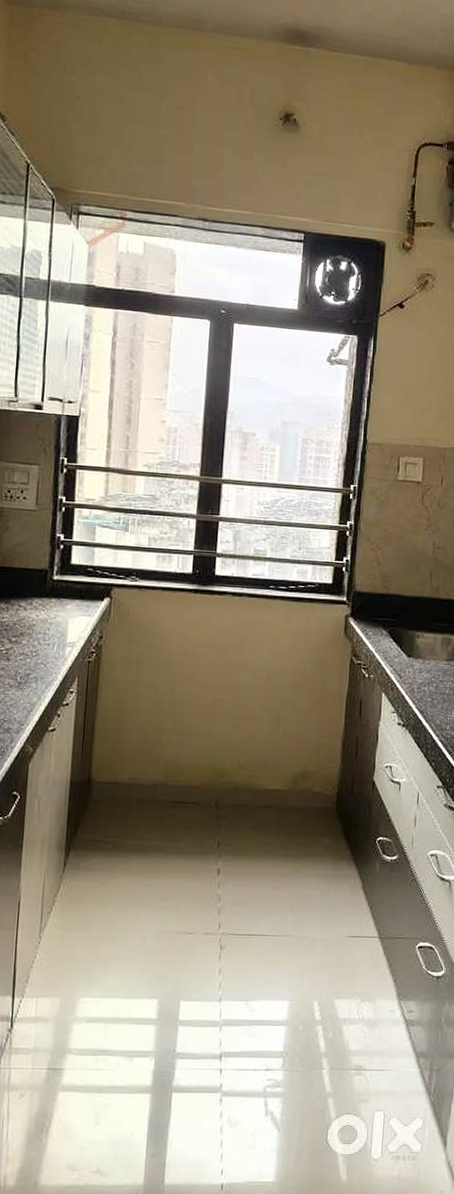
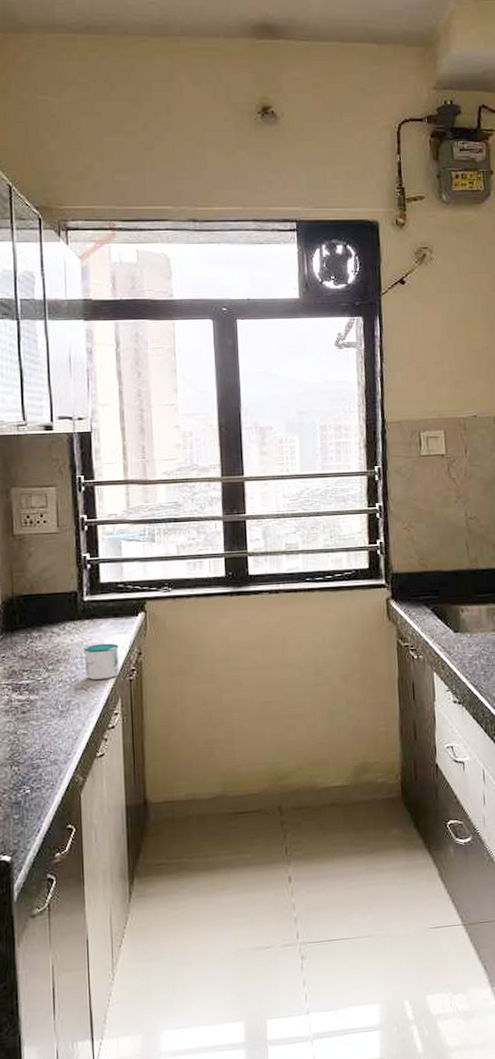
mug: none [46,622,82,658] -> present [83,643,119,680]

